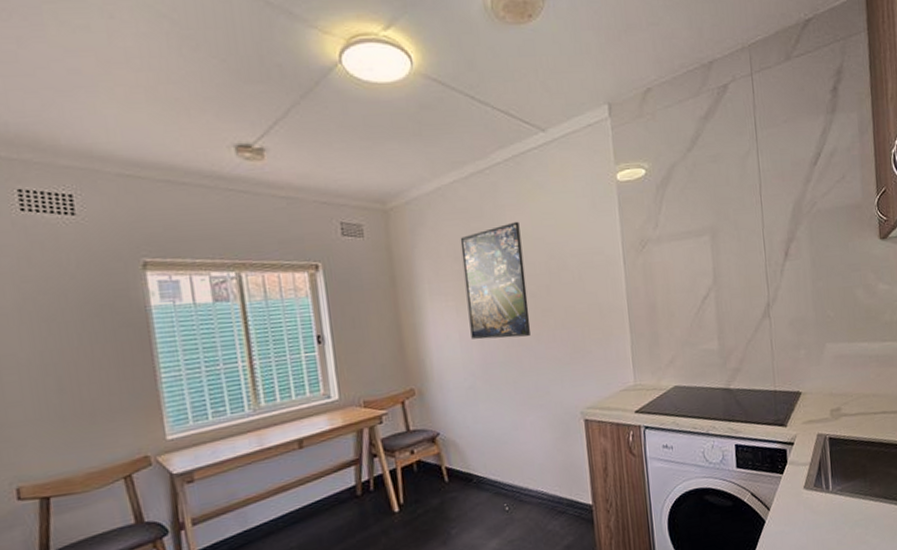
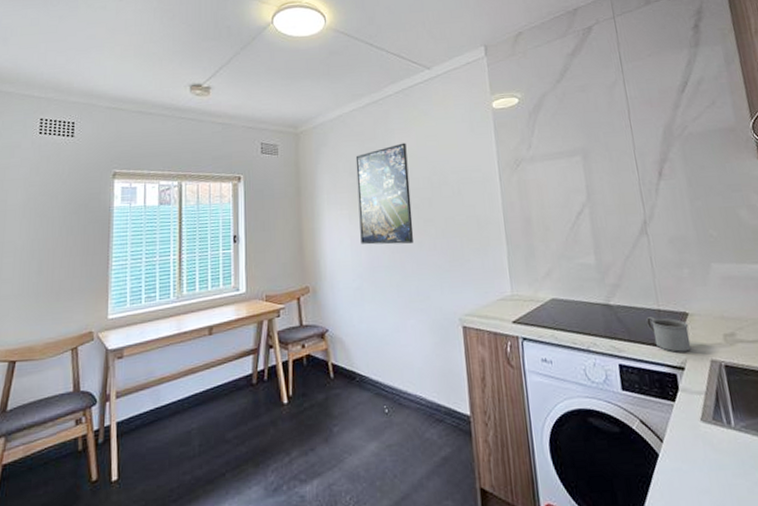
mug: none [762,398,802,430] -> present [645,317,692,352]

